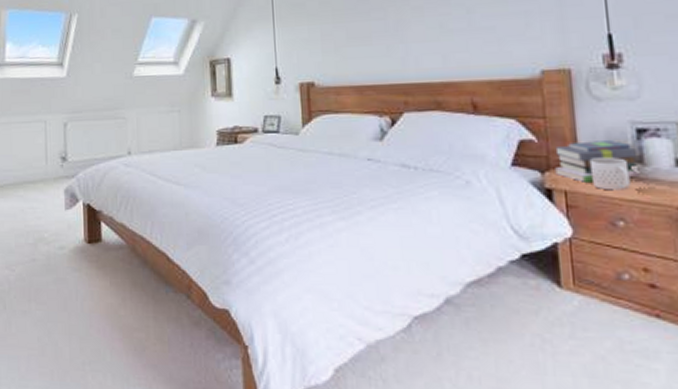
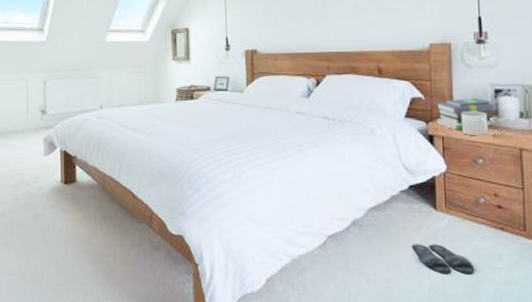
slippers: none [528,331,619,377] -> present [411,244,474,275]

